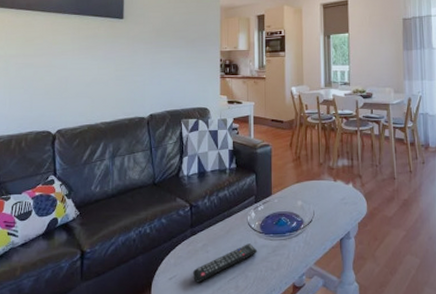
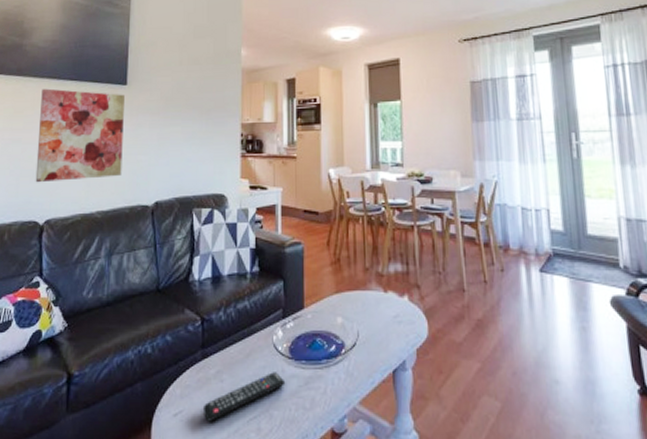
wall art: none [47,21,122,100] -> present [35,88,125,183]

